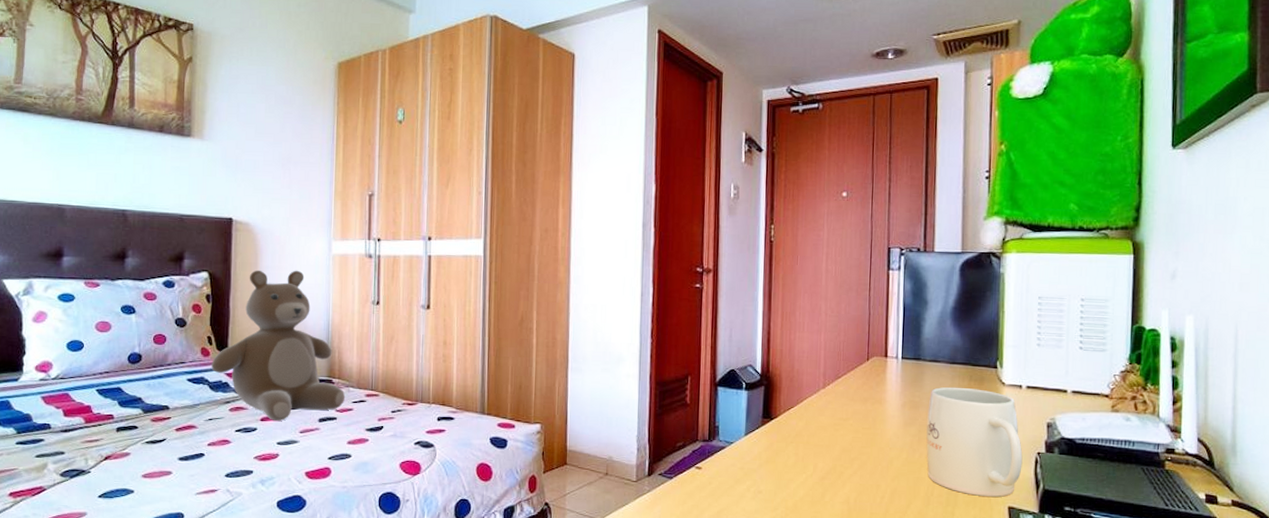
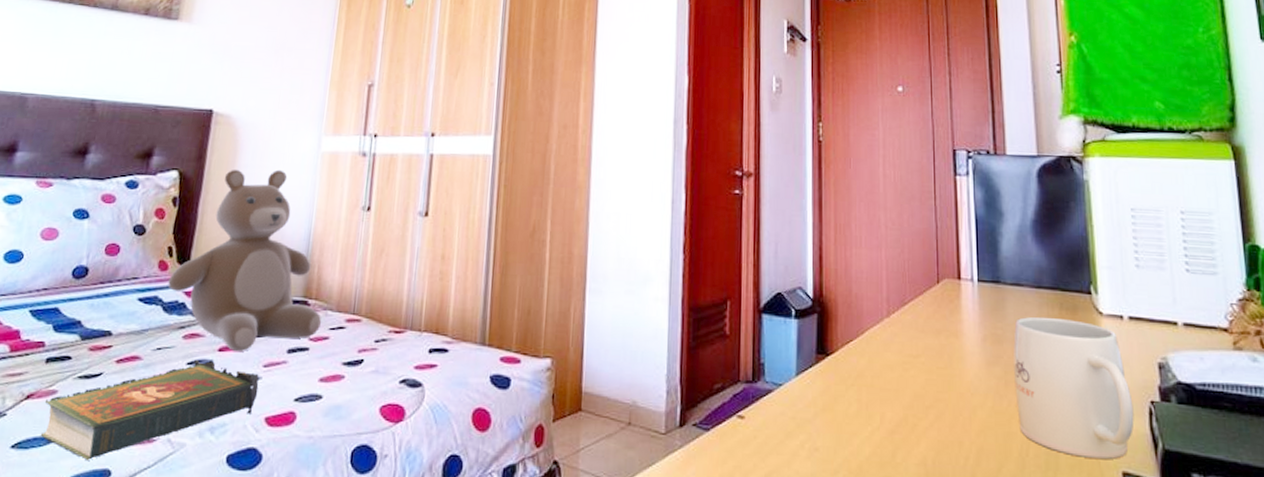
book: none [120,427,298,507] -> present [40,359,259,462]

